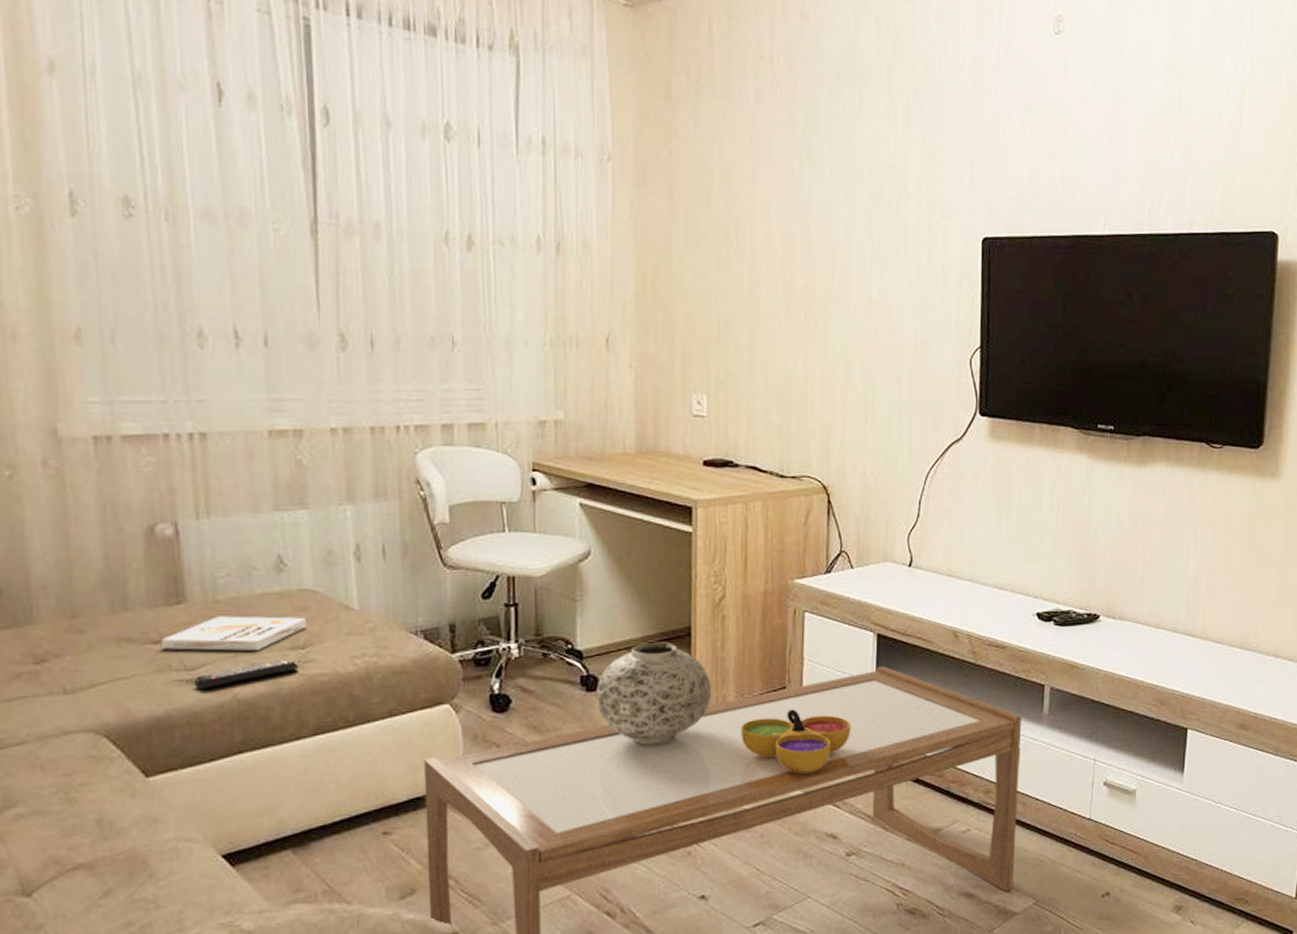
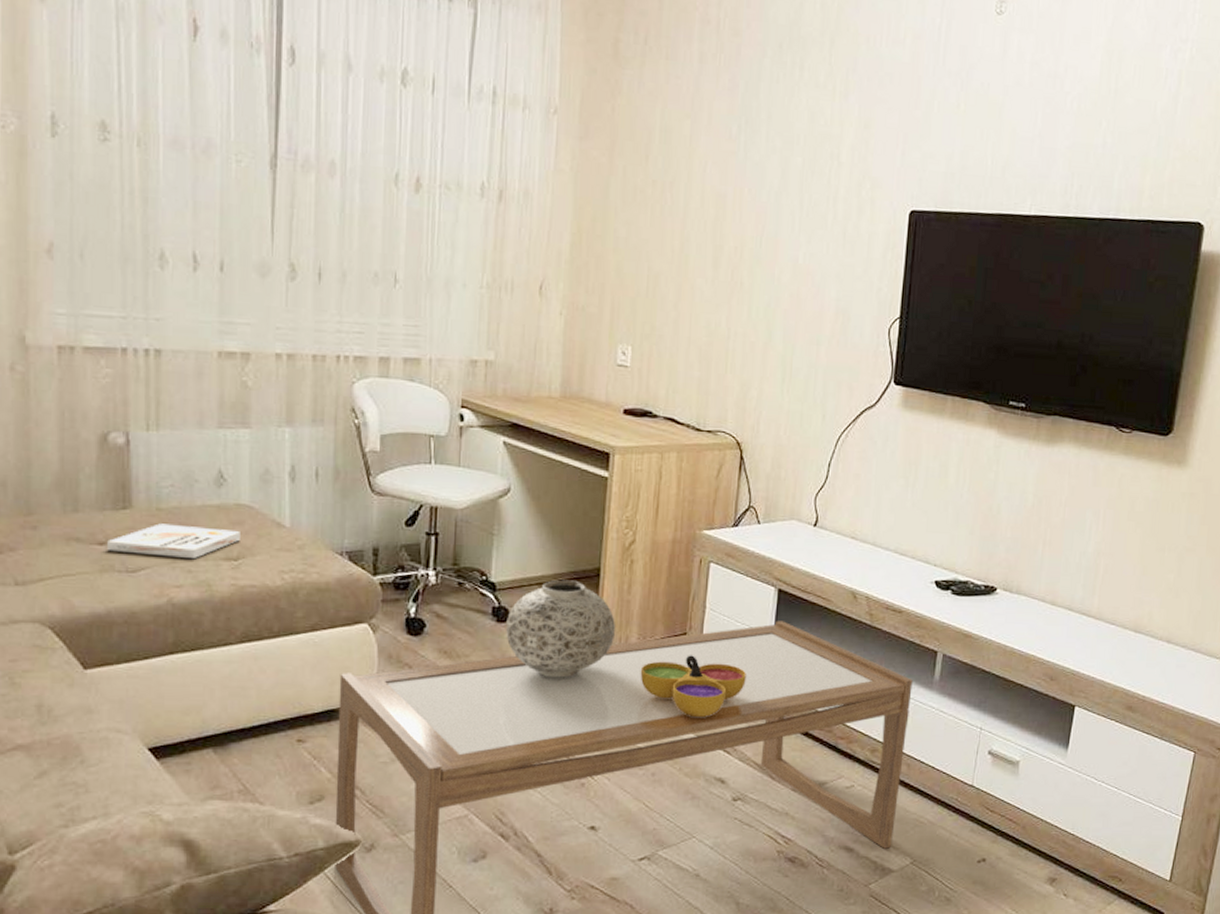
remote control: present [195,658,299,690] -> none [134,568,231,592]

